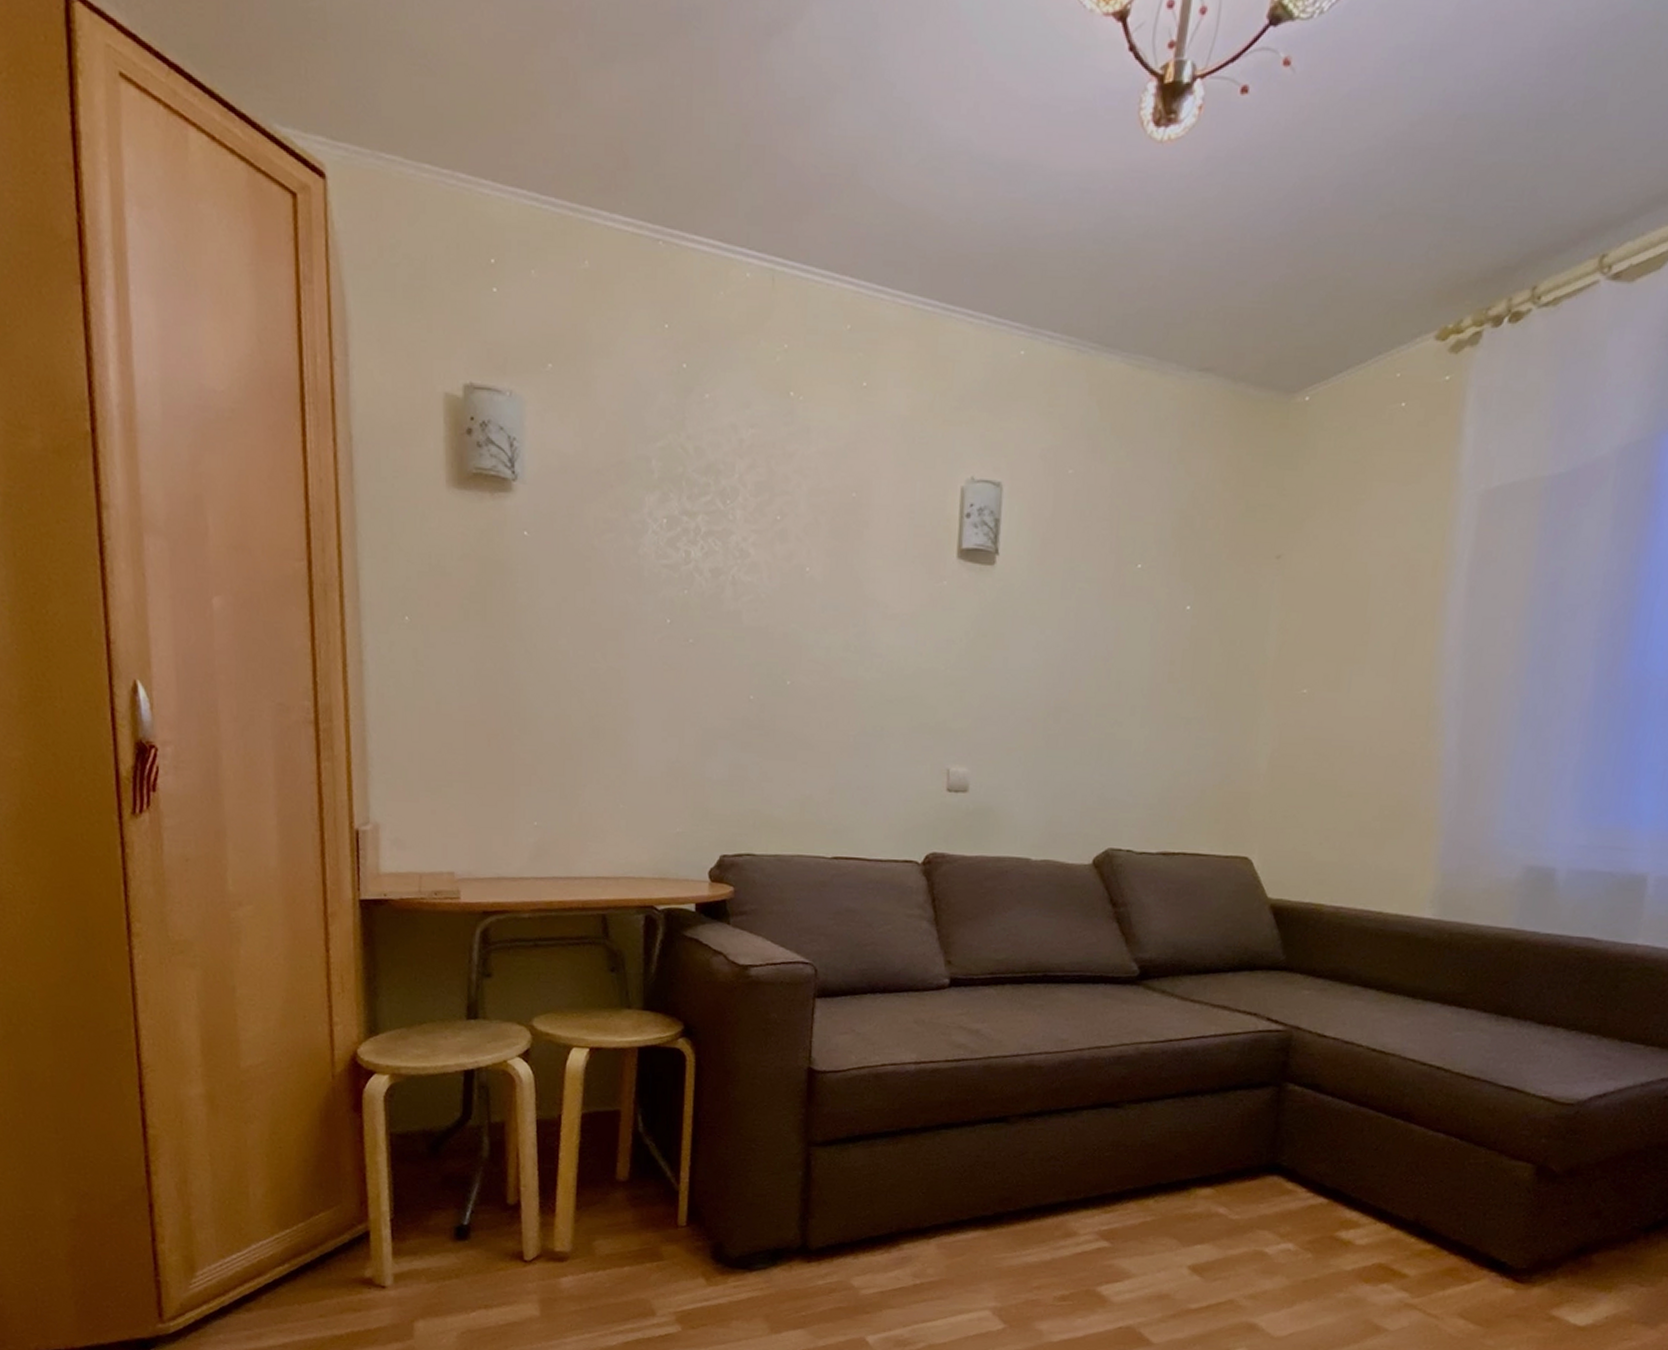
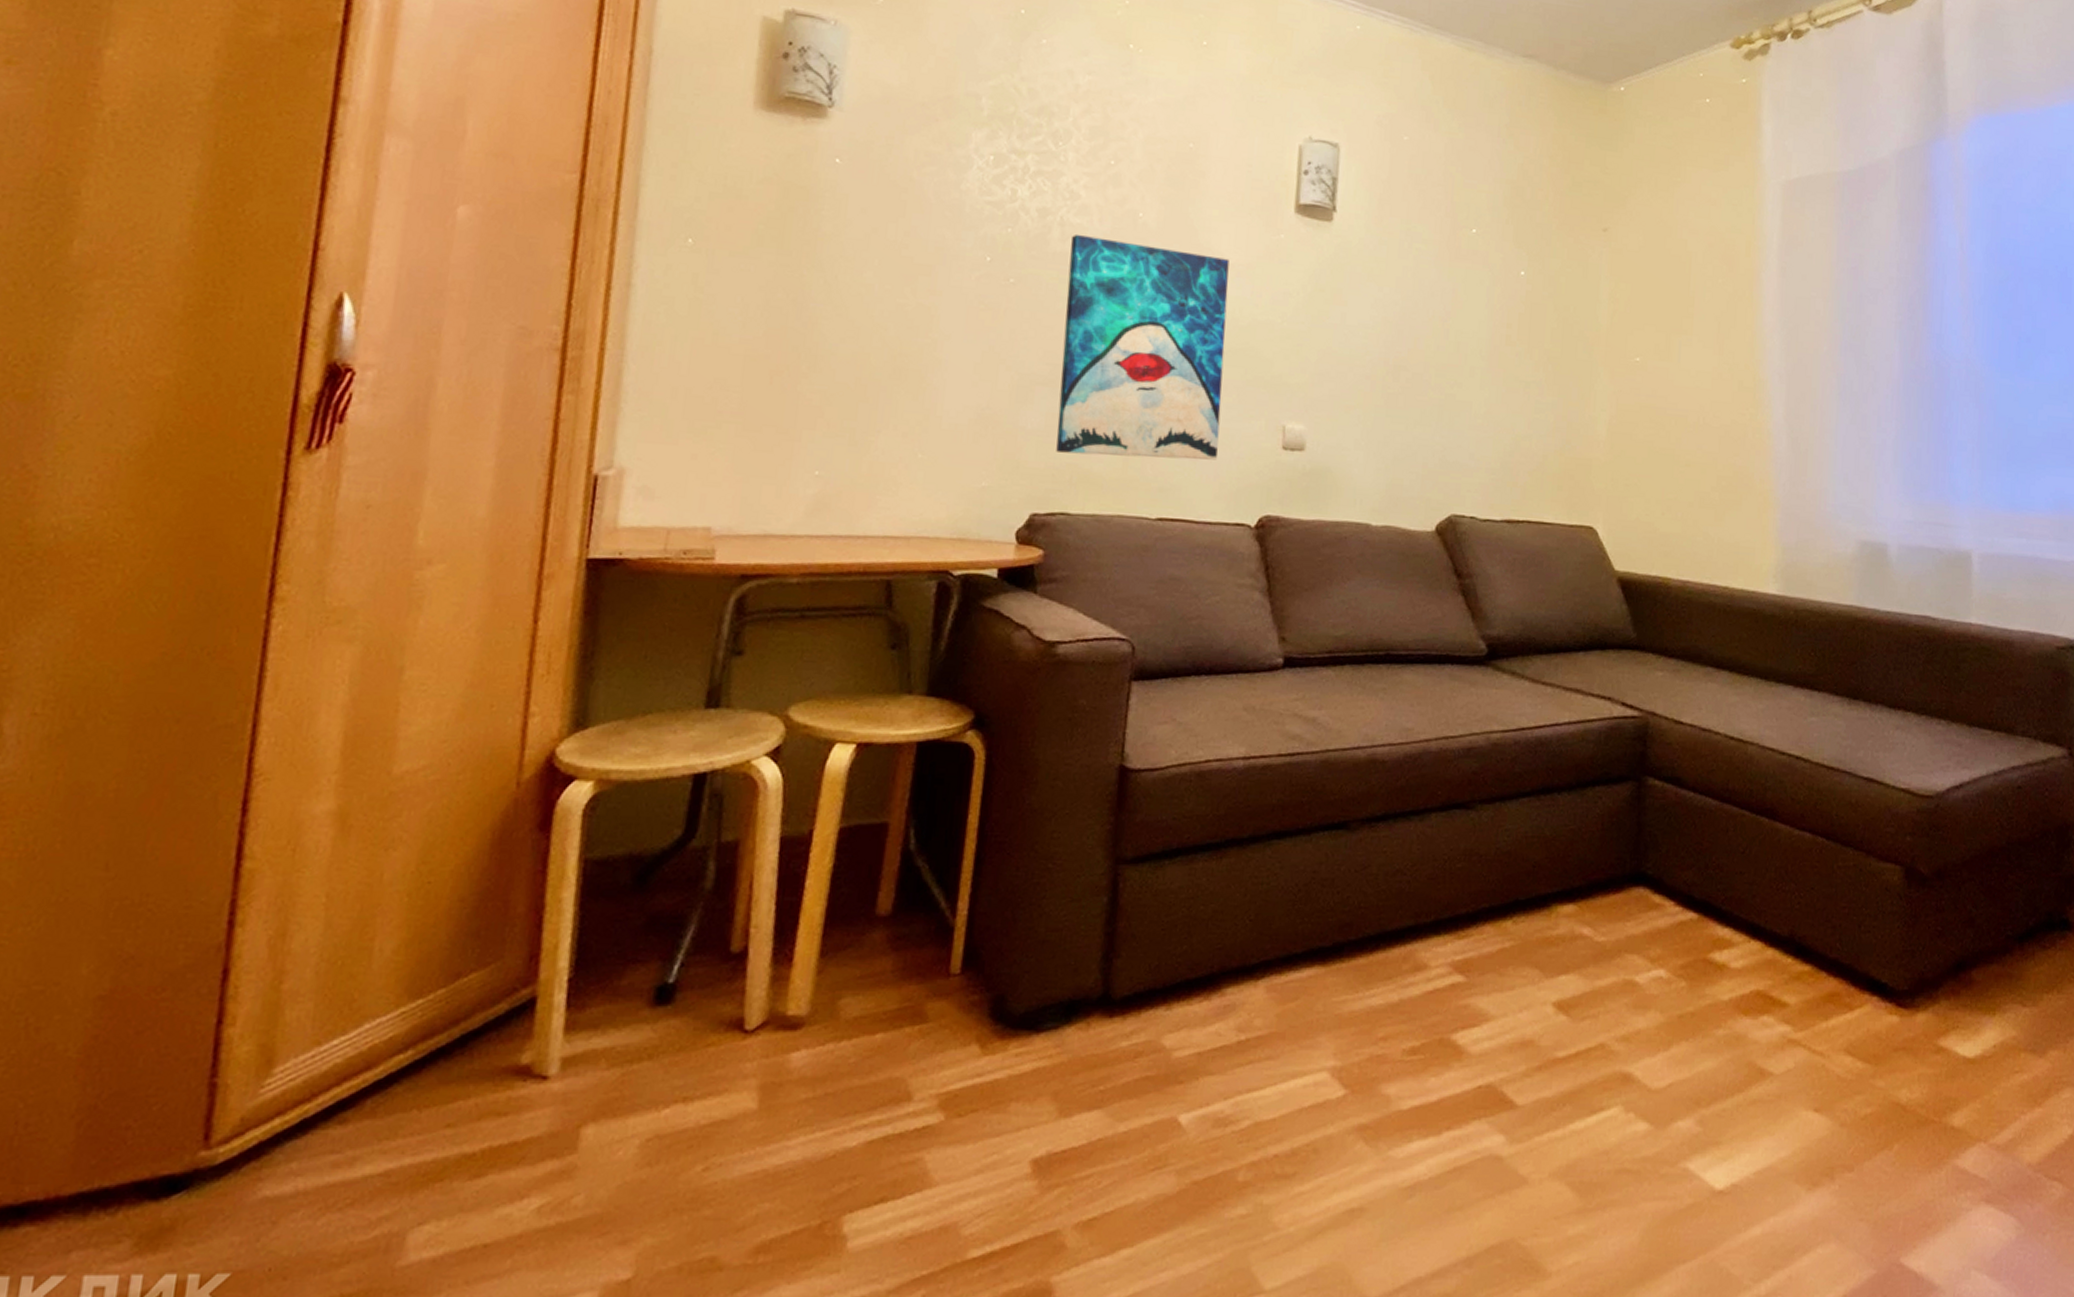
wall art: none [739,592,894,803] -> present [1056,233,1230,460]

